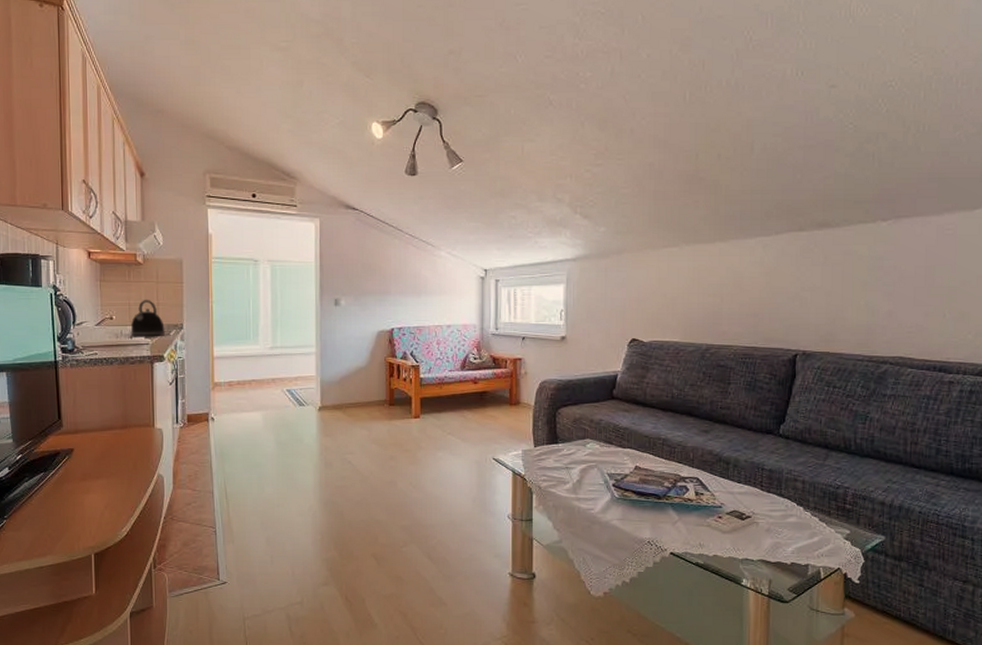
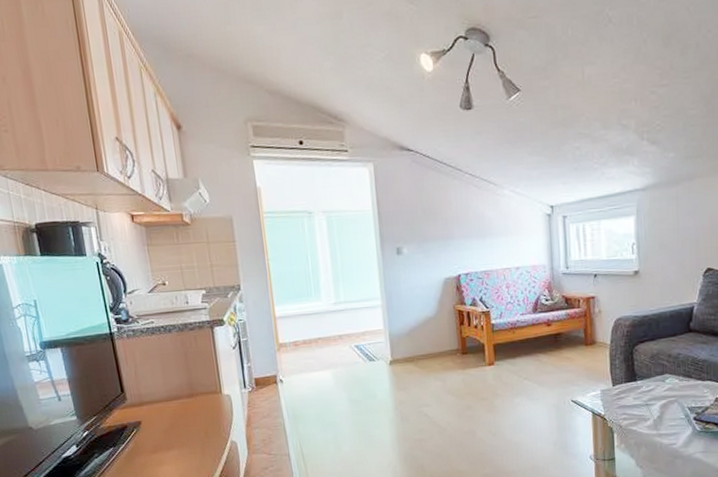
kettle: present [130,299,166,337] -> none [185,261,223,302]

